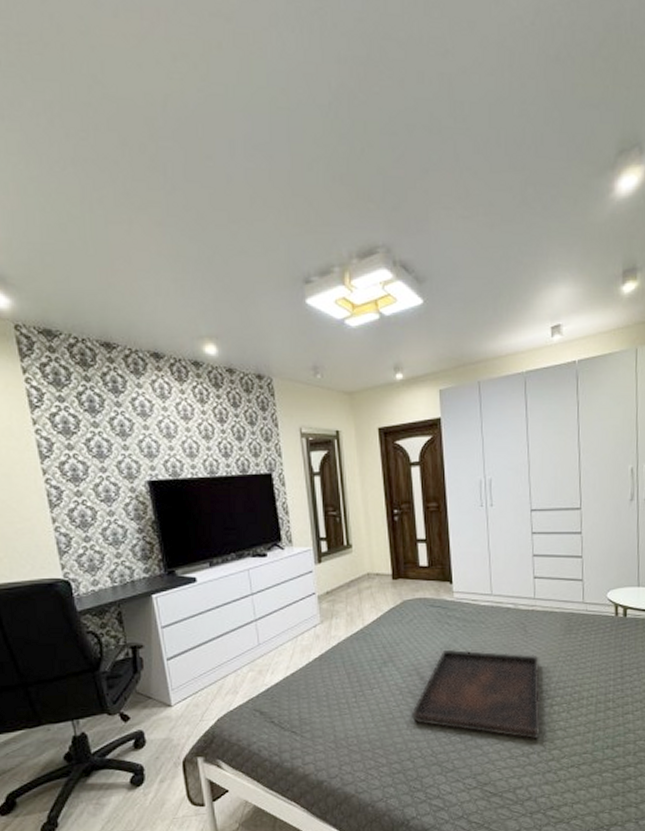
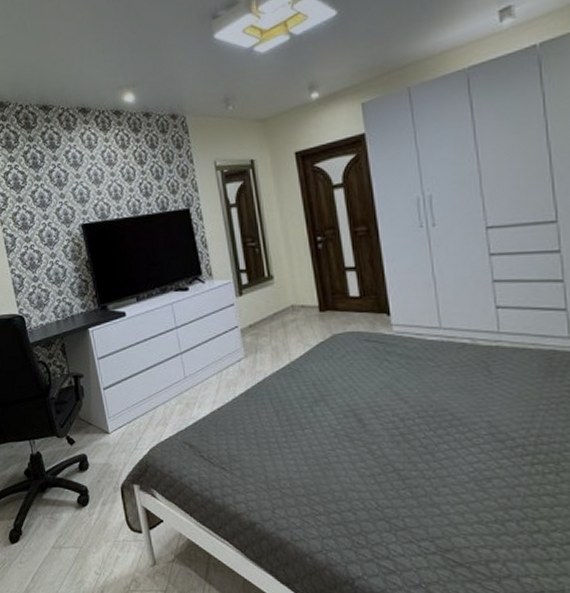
serving tray: present [411,649,541,740] -> none [349,389,518,504]

